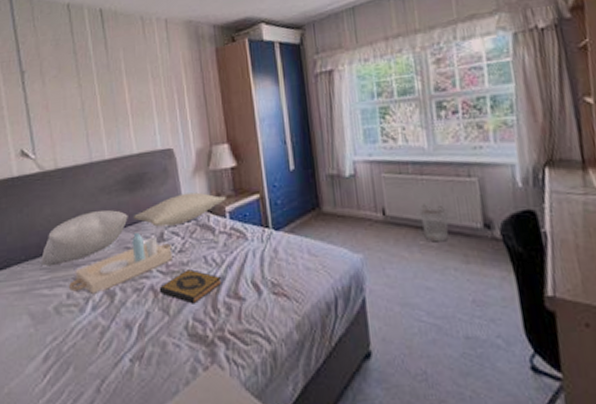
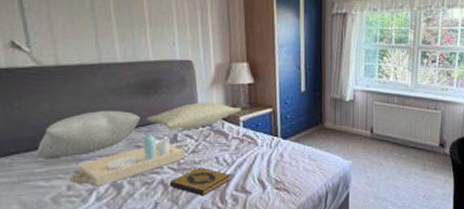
wastebasket: present [419,202,449,242] -> none [398,126,418,155]

